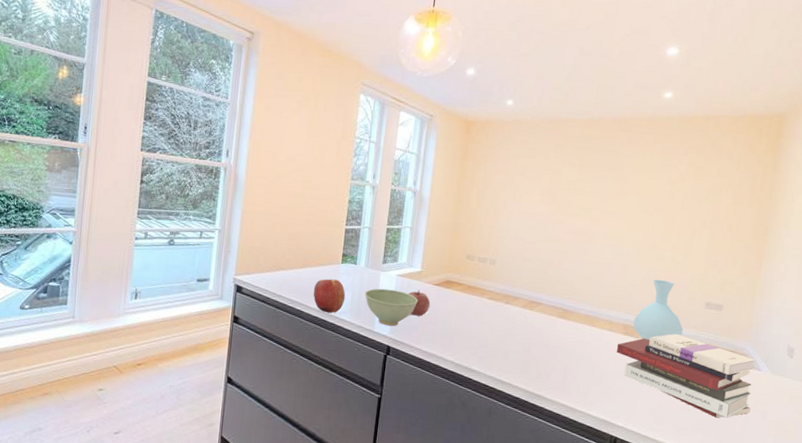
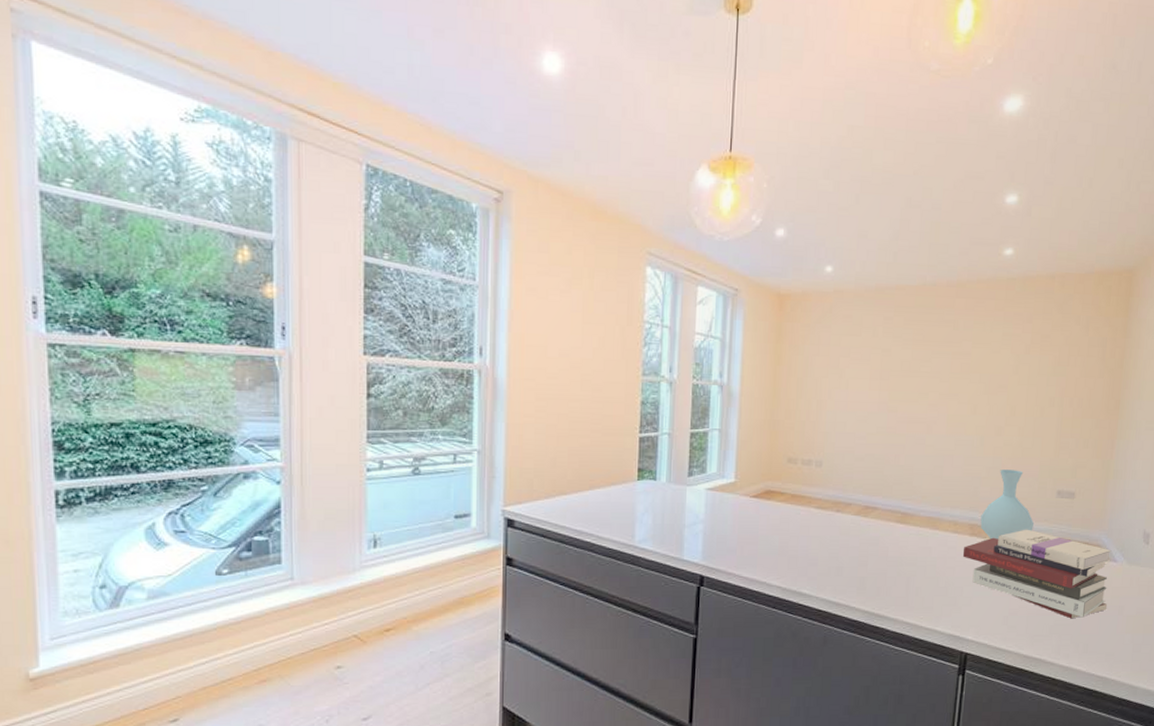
fruit: present [313,279,346,313] -> none [605,500,645,542]
bowl: present [364,288,418,326] -> none [668,507,733,552]
fruit: present [408,290,431,316] -> none [722,505,749,536]

